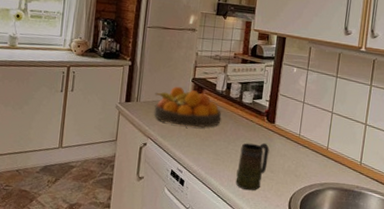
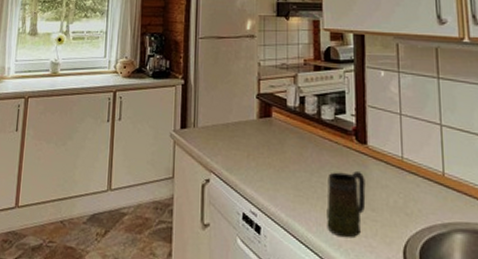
fruit bowl: present [153,86,222,128] -> none [214,105,298,156]

